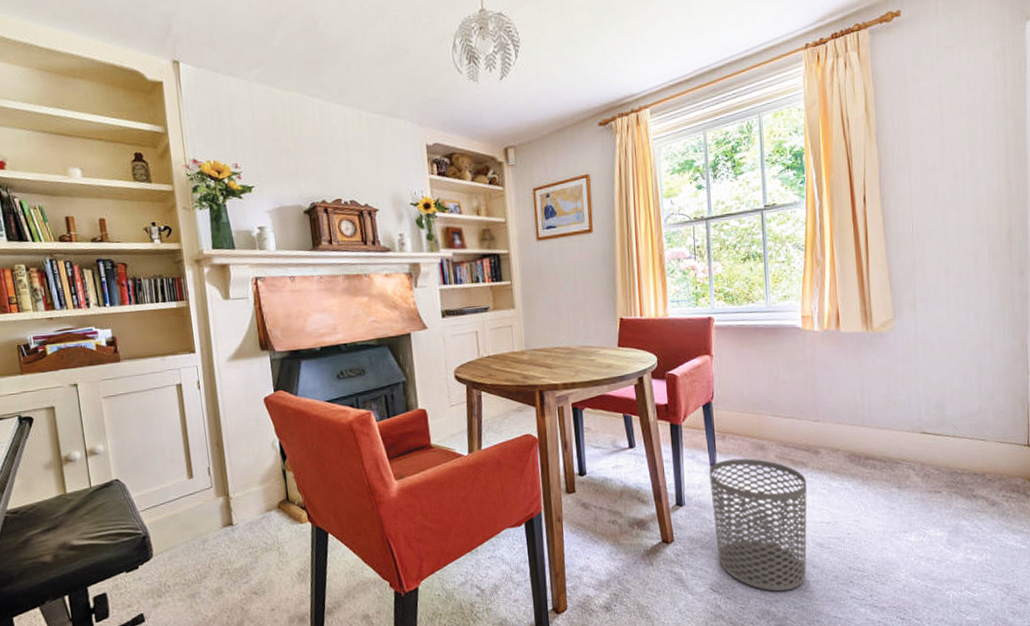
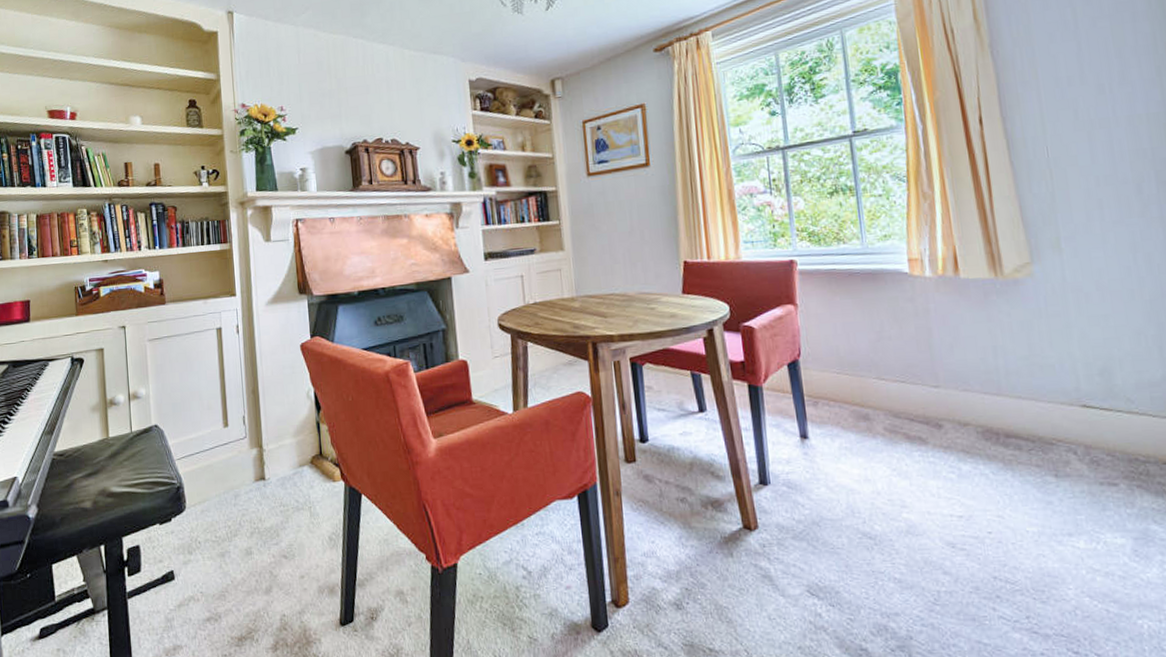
waste bin: present [709,458,807,592] -> none [799,429,935,602]

